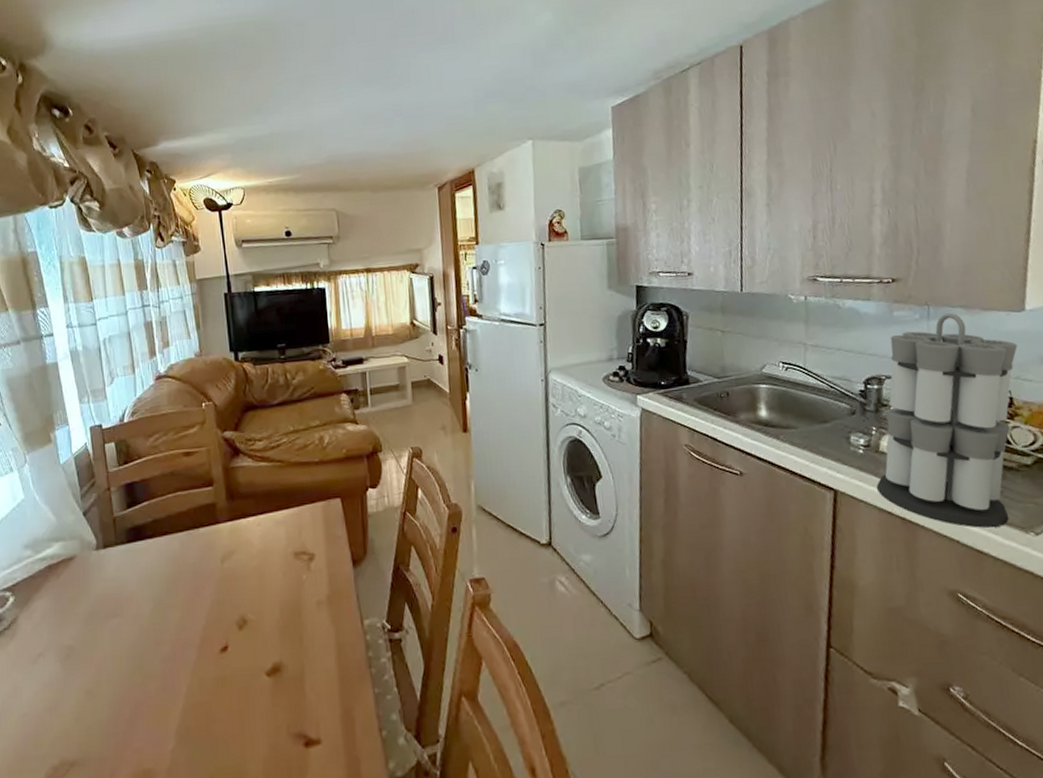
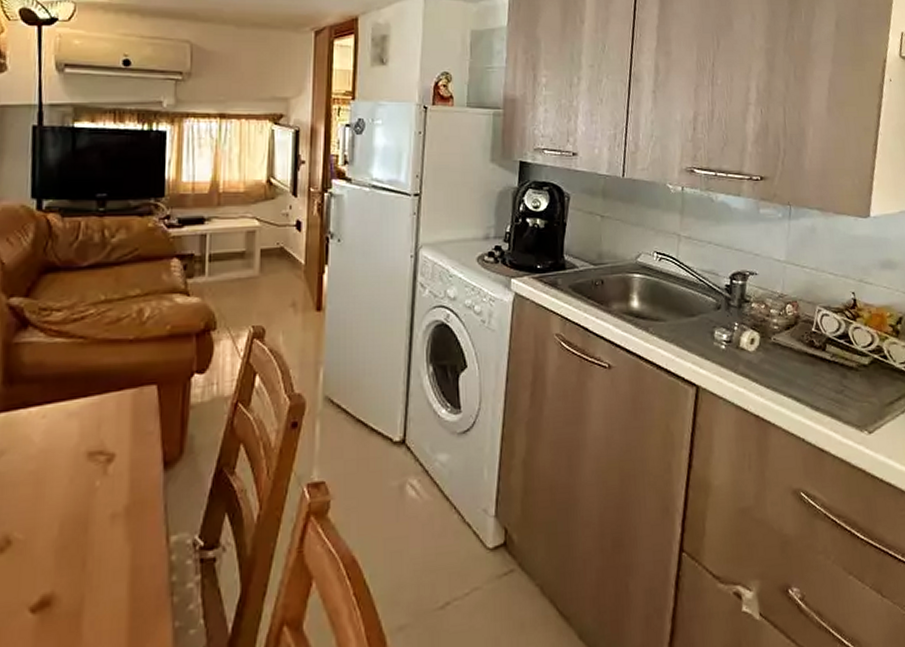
spice rack: present [876,313,1018,529] -> none [734,214,862,427]

